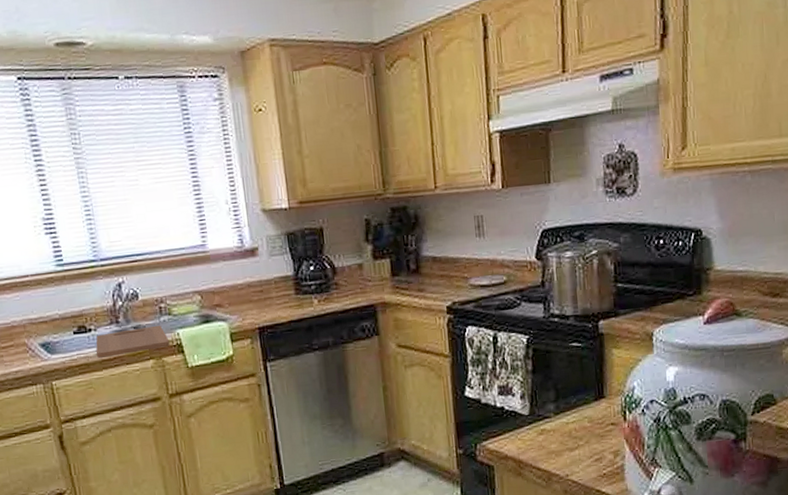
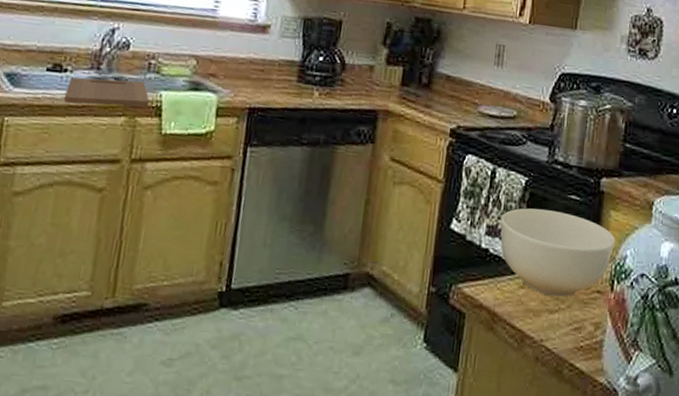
bowl: none [510,360,622,437] -> present [500,208,616,297]

